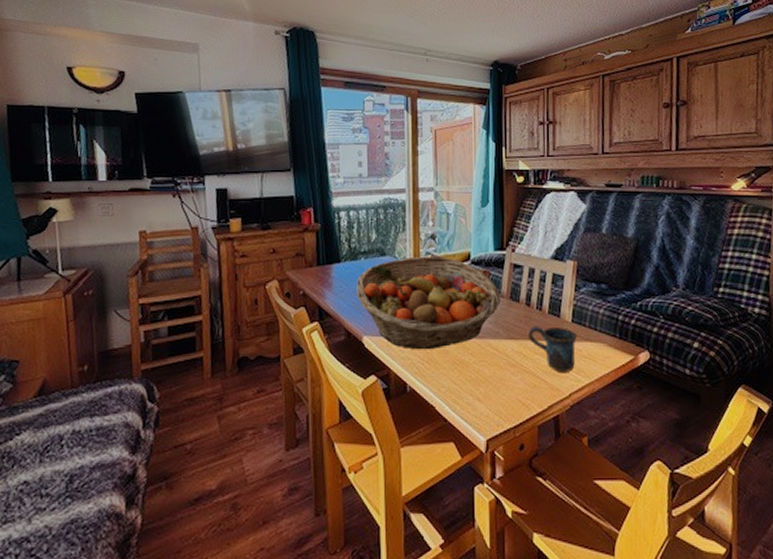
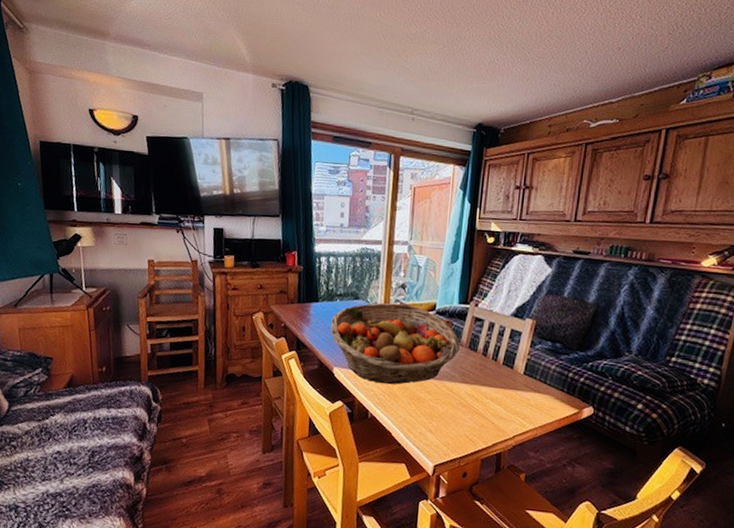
mug: present [529,326,578,372] -> none [482,374,528,417]

